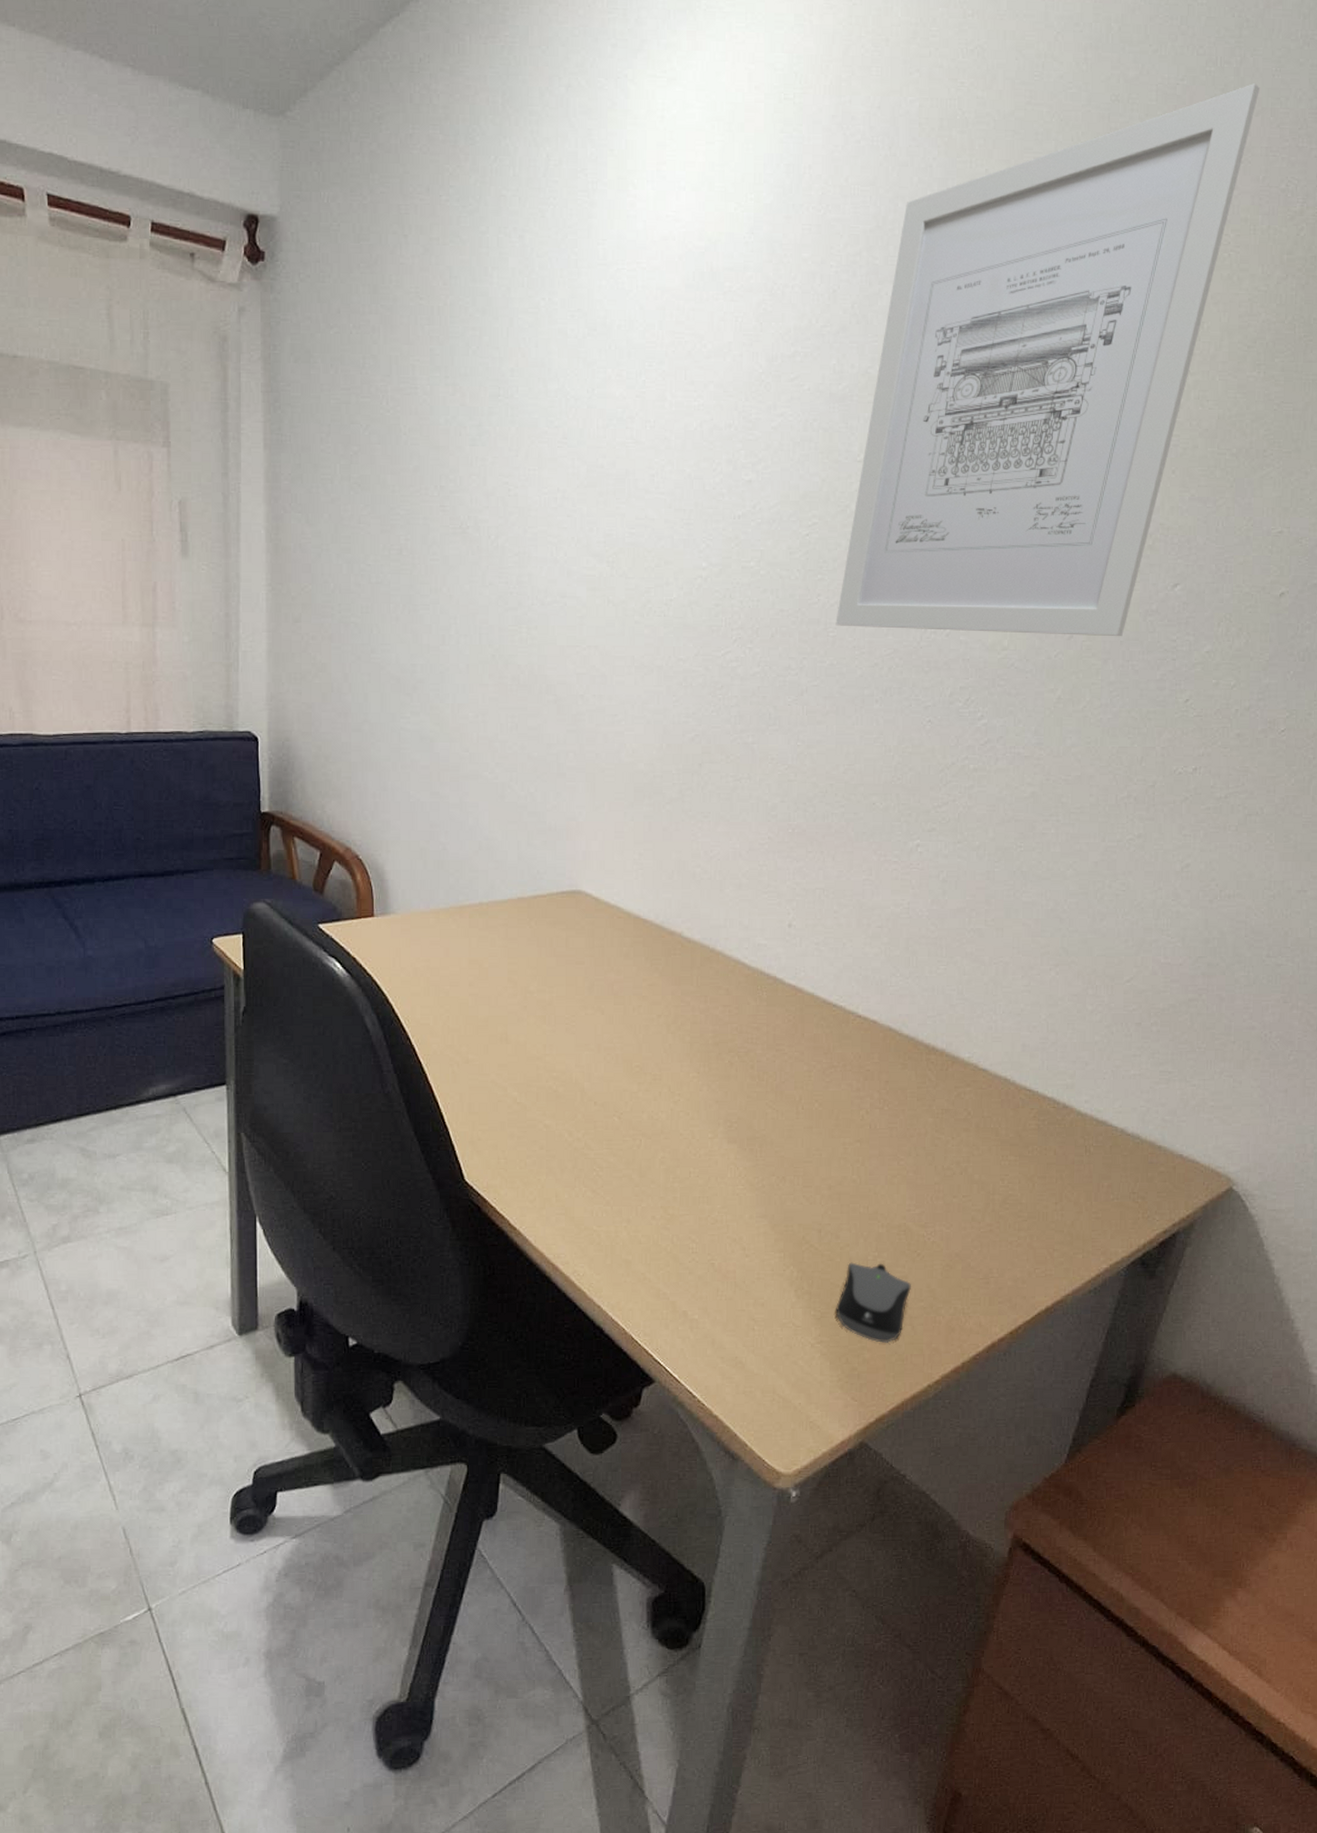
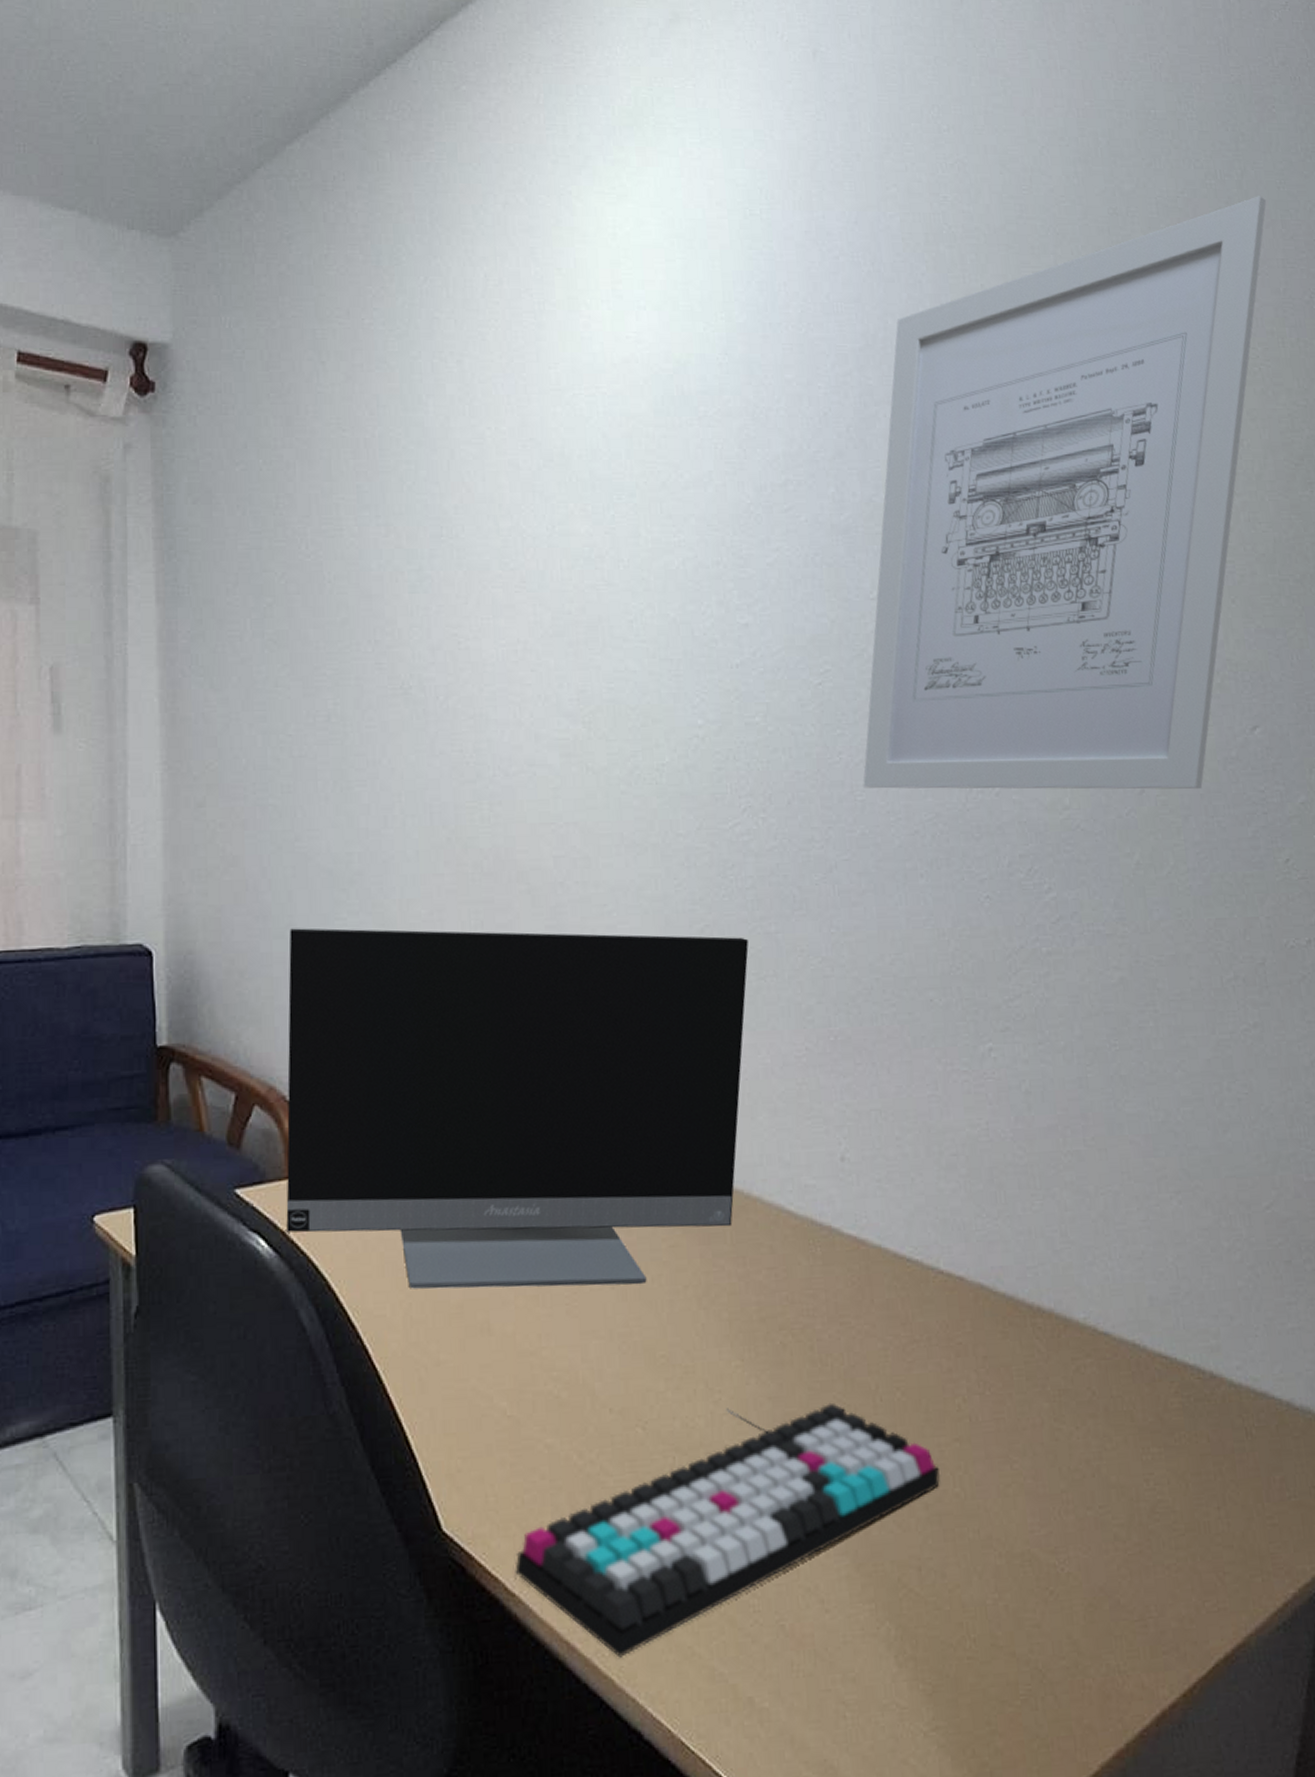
monitor: none [357,724,729,1013] -> present [286,928,749,1289]
keyboard: none [517,1107,843,1277] -> present [515,1402,941,1658]
computer mouse: present [836,1262,911,1343] -> none [951,1608,1047,1723]

